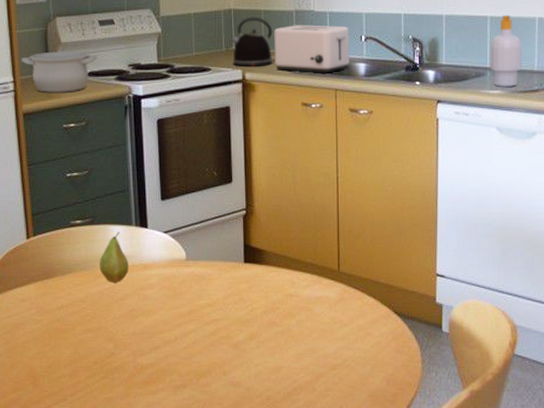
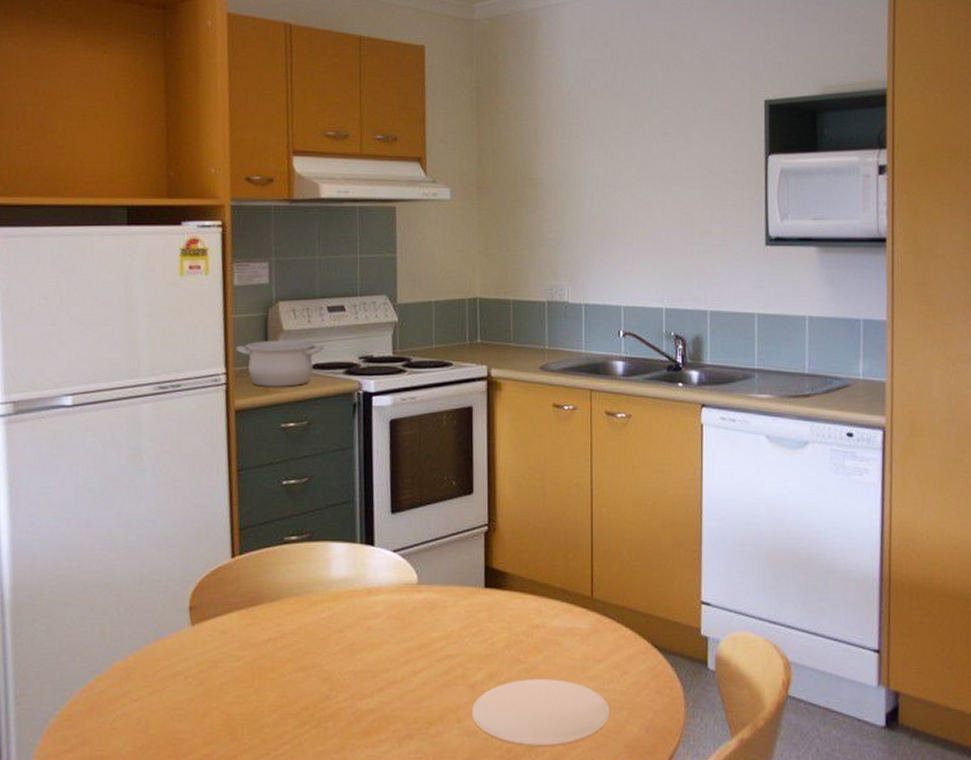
fruit: present [99,232,129,283] -> none [316,550,351,611]
kettle: present [229,16,276,68] -> none [473,306,525,363]
plate: none [235,338,355,395] -> present [471,678,610,746]
toaster: present [274,25,349,73] -> none [524,317,606,372]
soap bottle: present [490,15,522,88] -> none [757,313,792,392]

